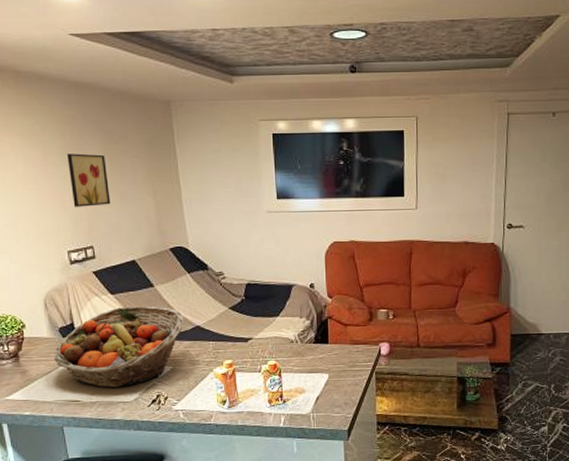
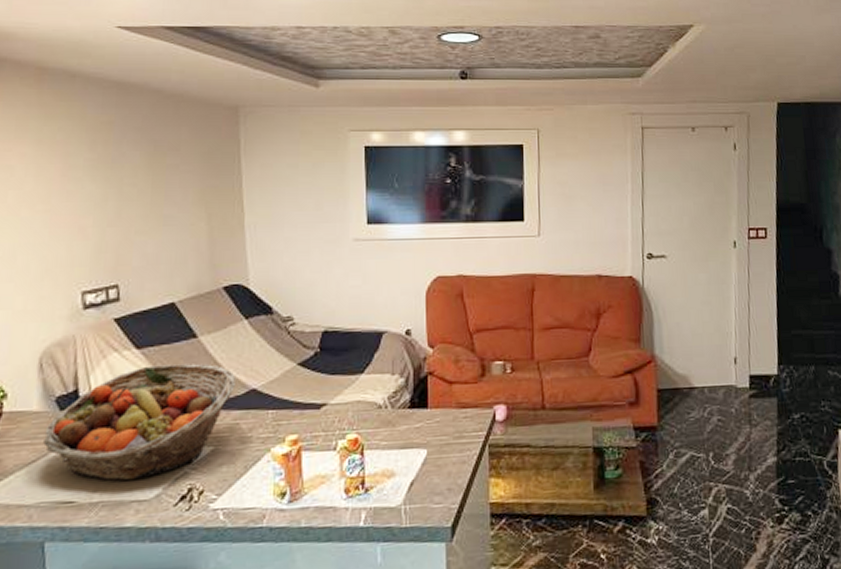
wall art: present [67,153,111,207] -> none [95,167,149,234]

